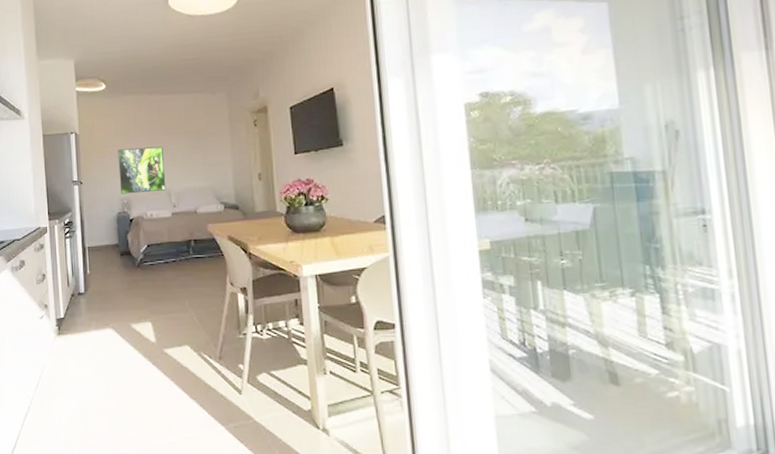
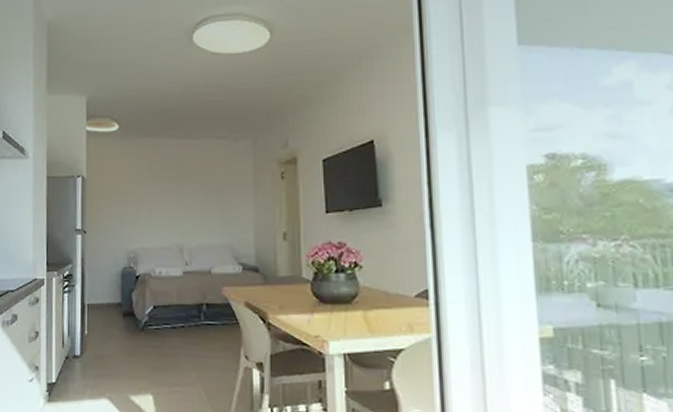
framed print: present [118,146,166,194] -> none [127,196,179,247]

